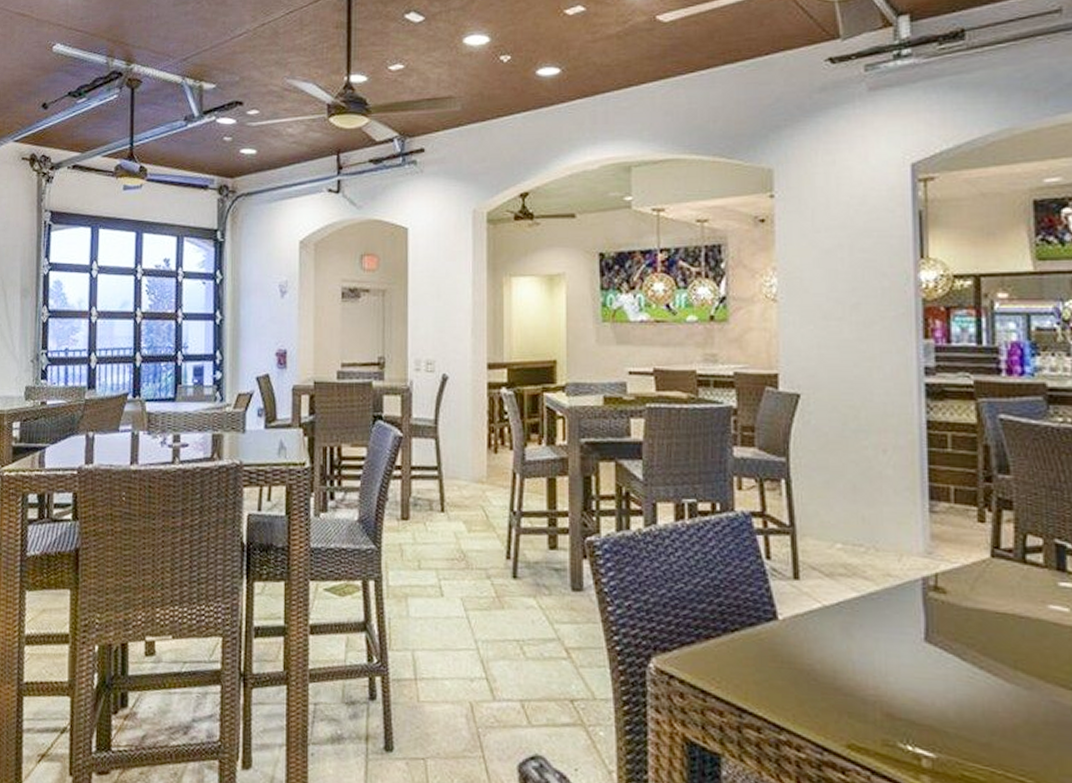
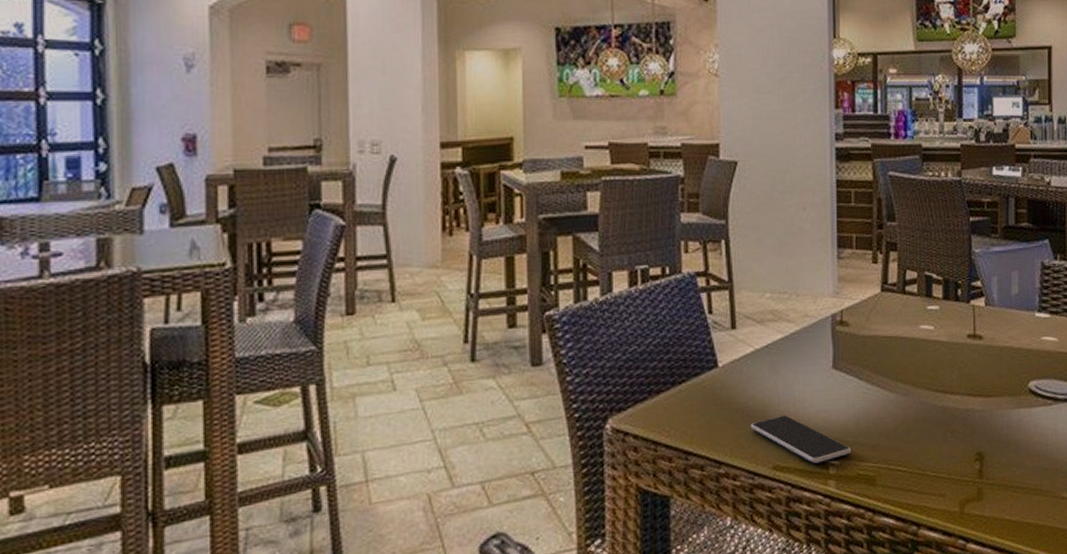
smartphone: none [817,686,952,752] -> present [750,415,852,464]

